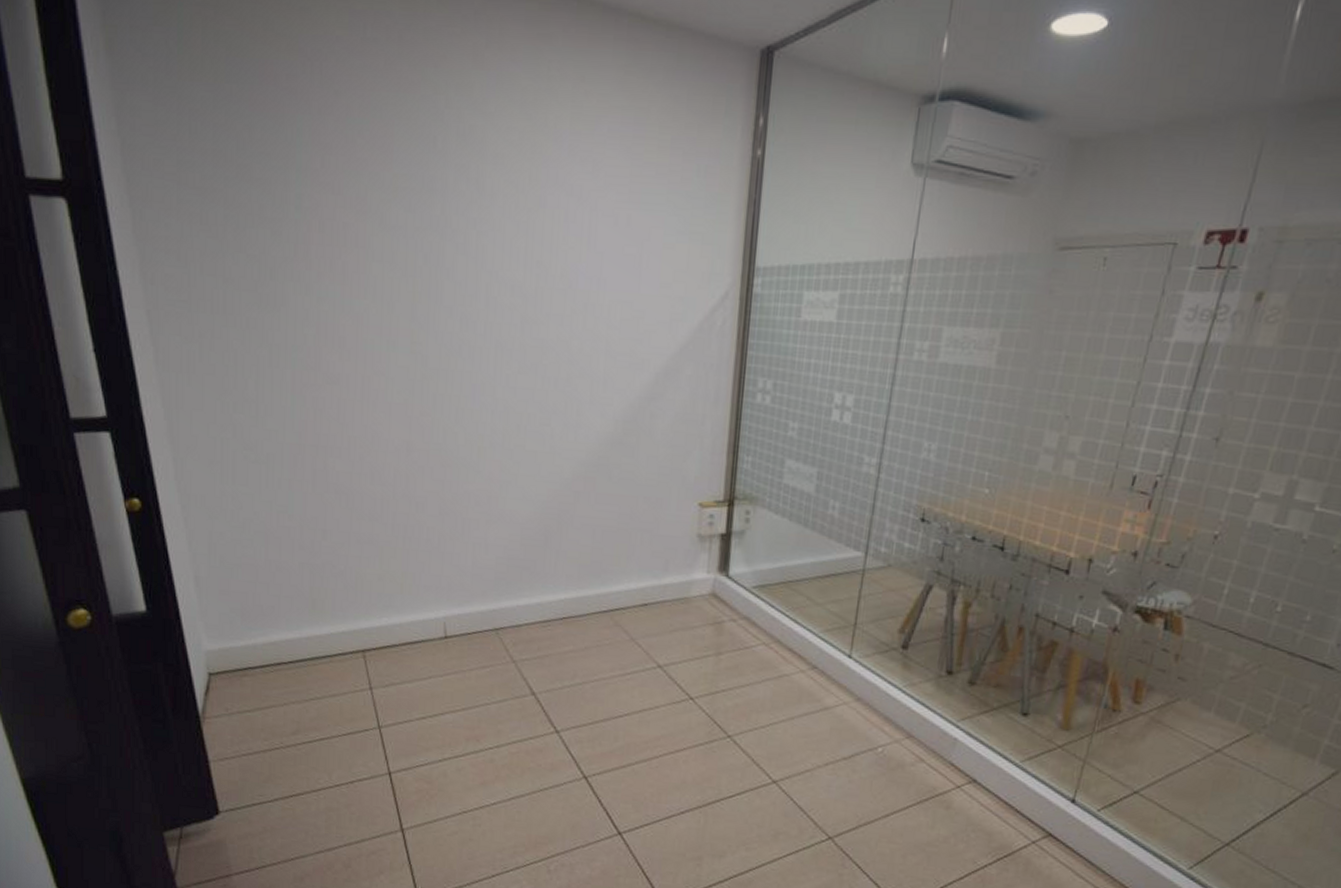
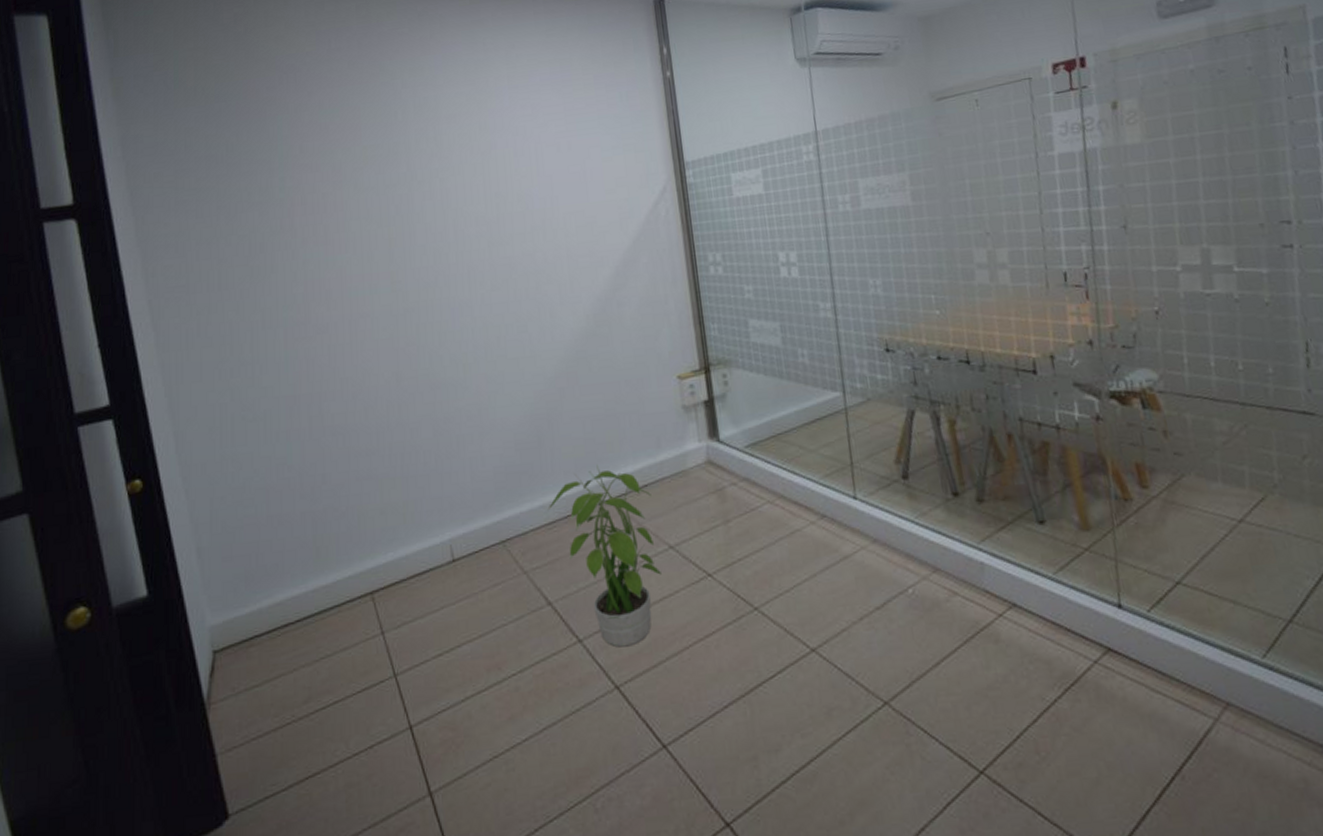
potted plant: none [544,574,650,745] -> present [547,464,661,648]

